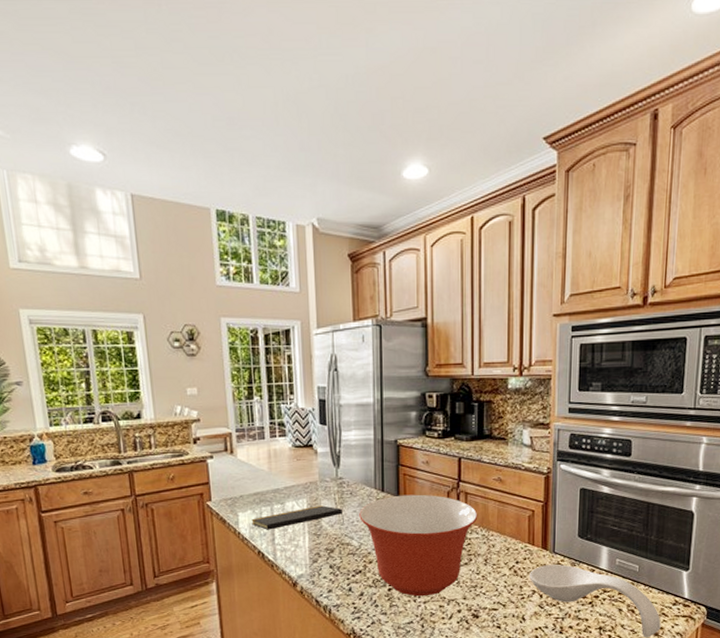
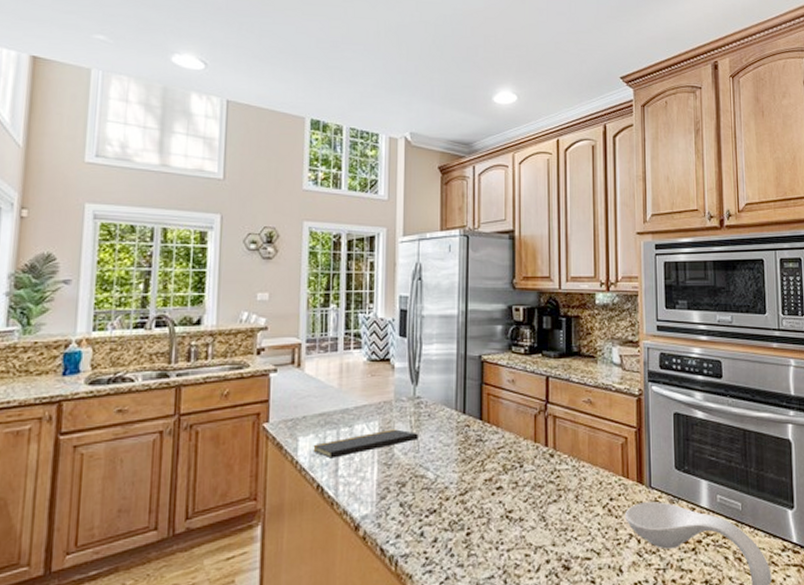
mixing bowl: present [359,494,478,597] -> none [437,417,568,543]

